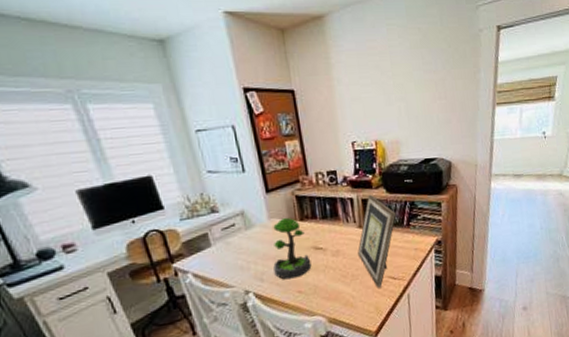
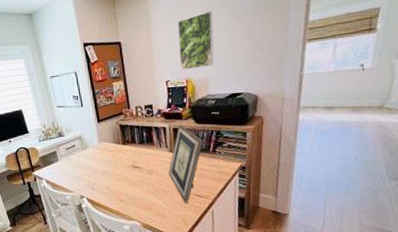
plant: present [273,217,312,280] -> none [101,141,131,190]
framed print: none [363,62,406,130] -> present [177,11,214,71]

